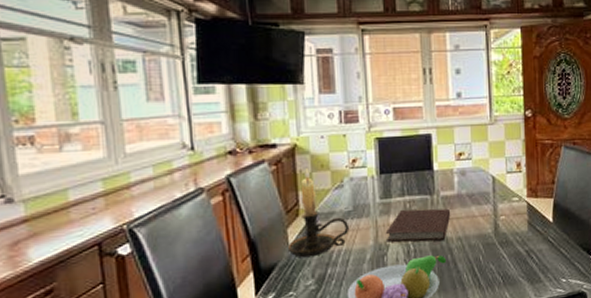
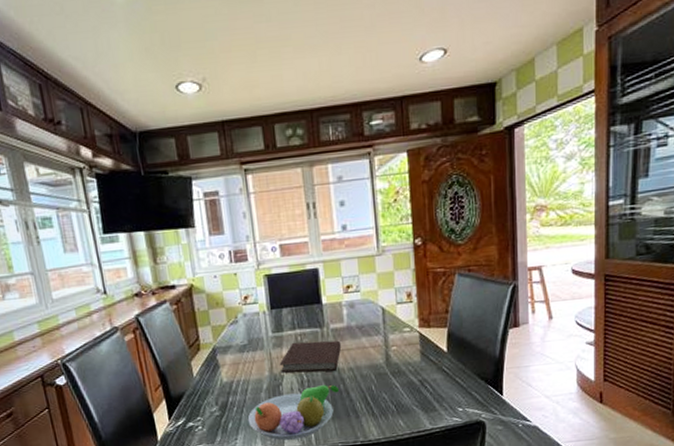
candle holder: present [287,167,350,258] -> none [192,305,246,388]

